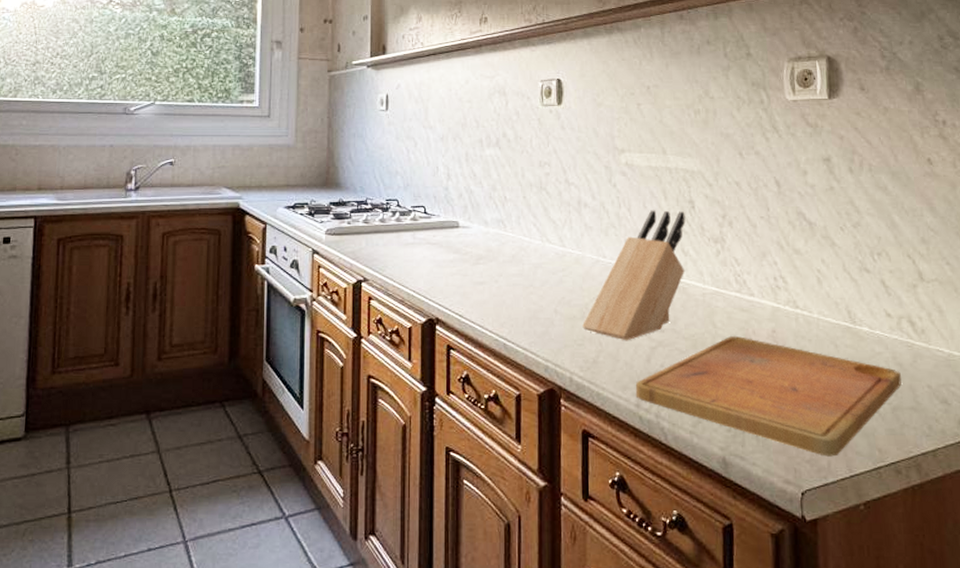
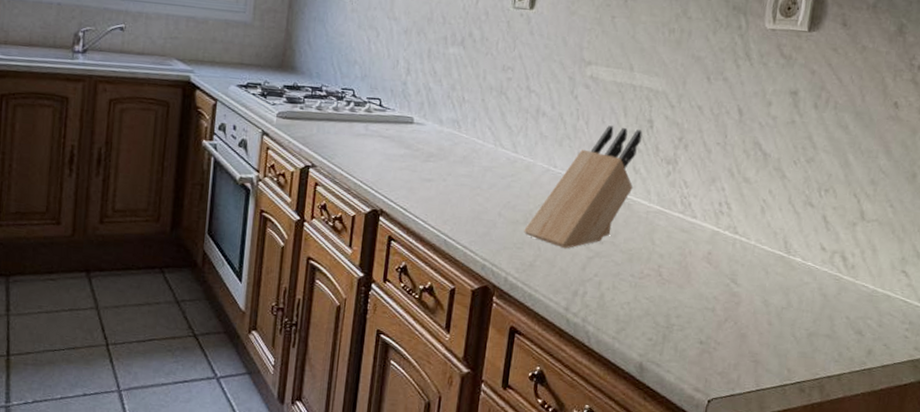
cutting board: present [635,336,902,457] -> none [566,254,823,372]

